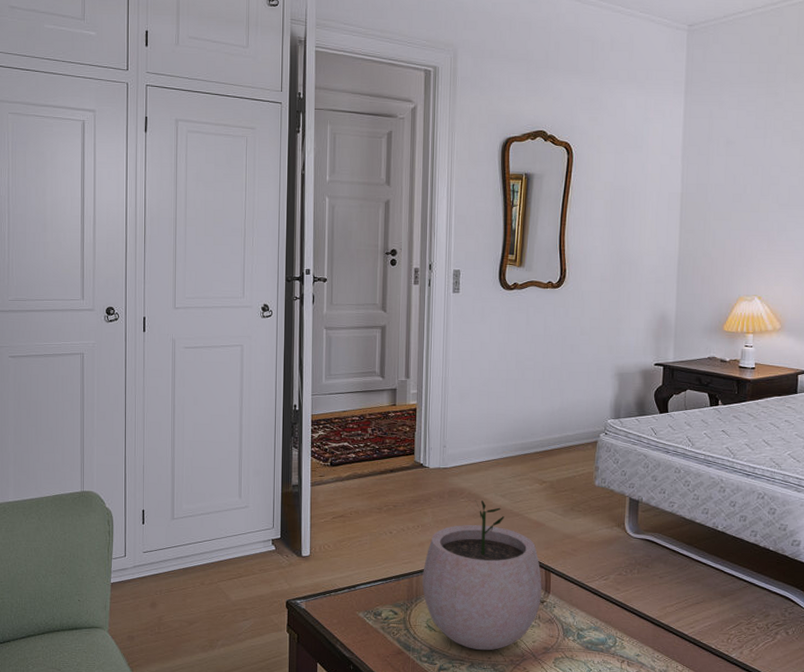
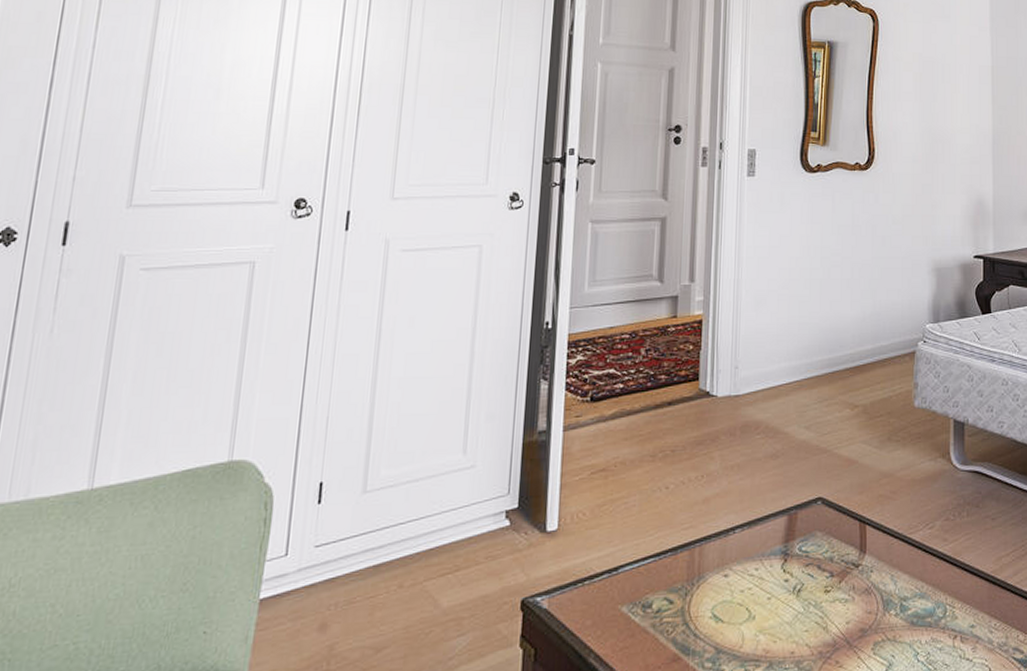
plant pot: present [422,500,542,651] -> none [707,435,856,643]

